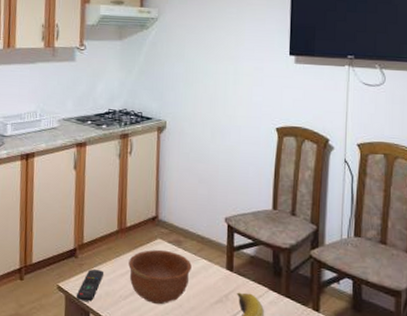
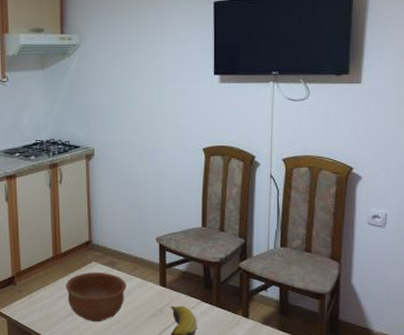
remote control: present [76,269,104,302] -> none [17,295,43,324]

